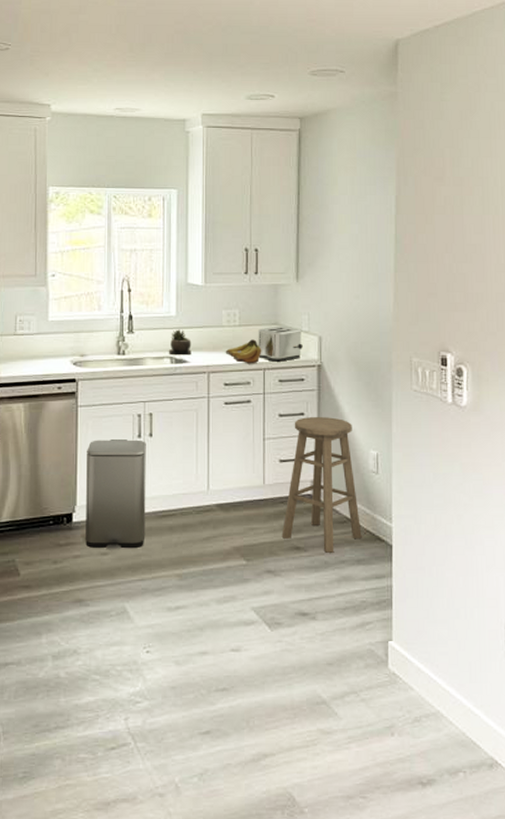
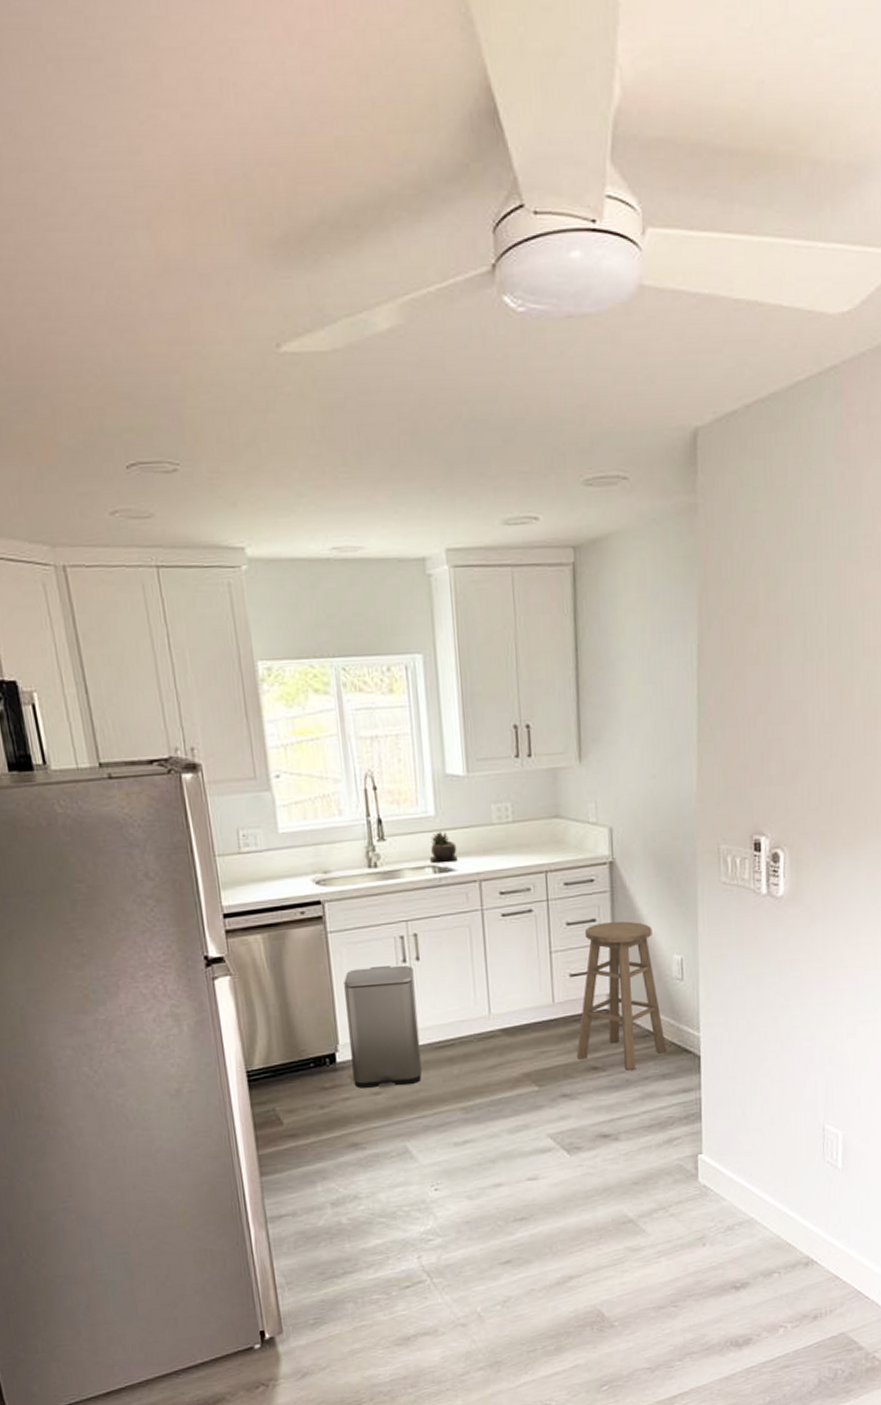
fruit: present [225,339,262,364] -> none [498,837,542,868]
toaster: present [257,326,303,362] -> none [535,818,591,862]

